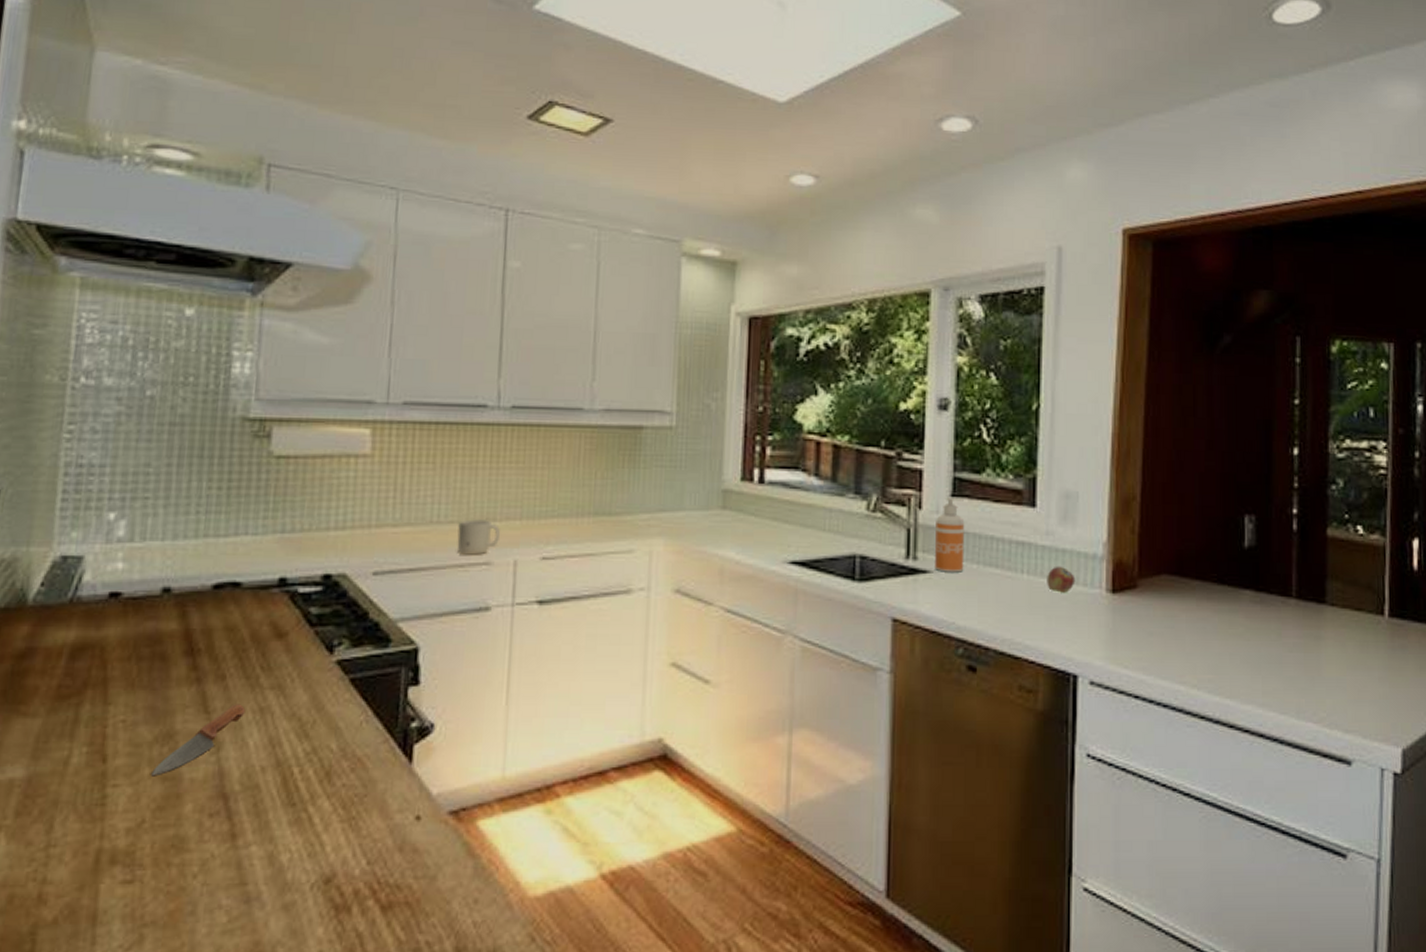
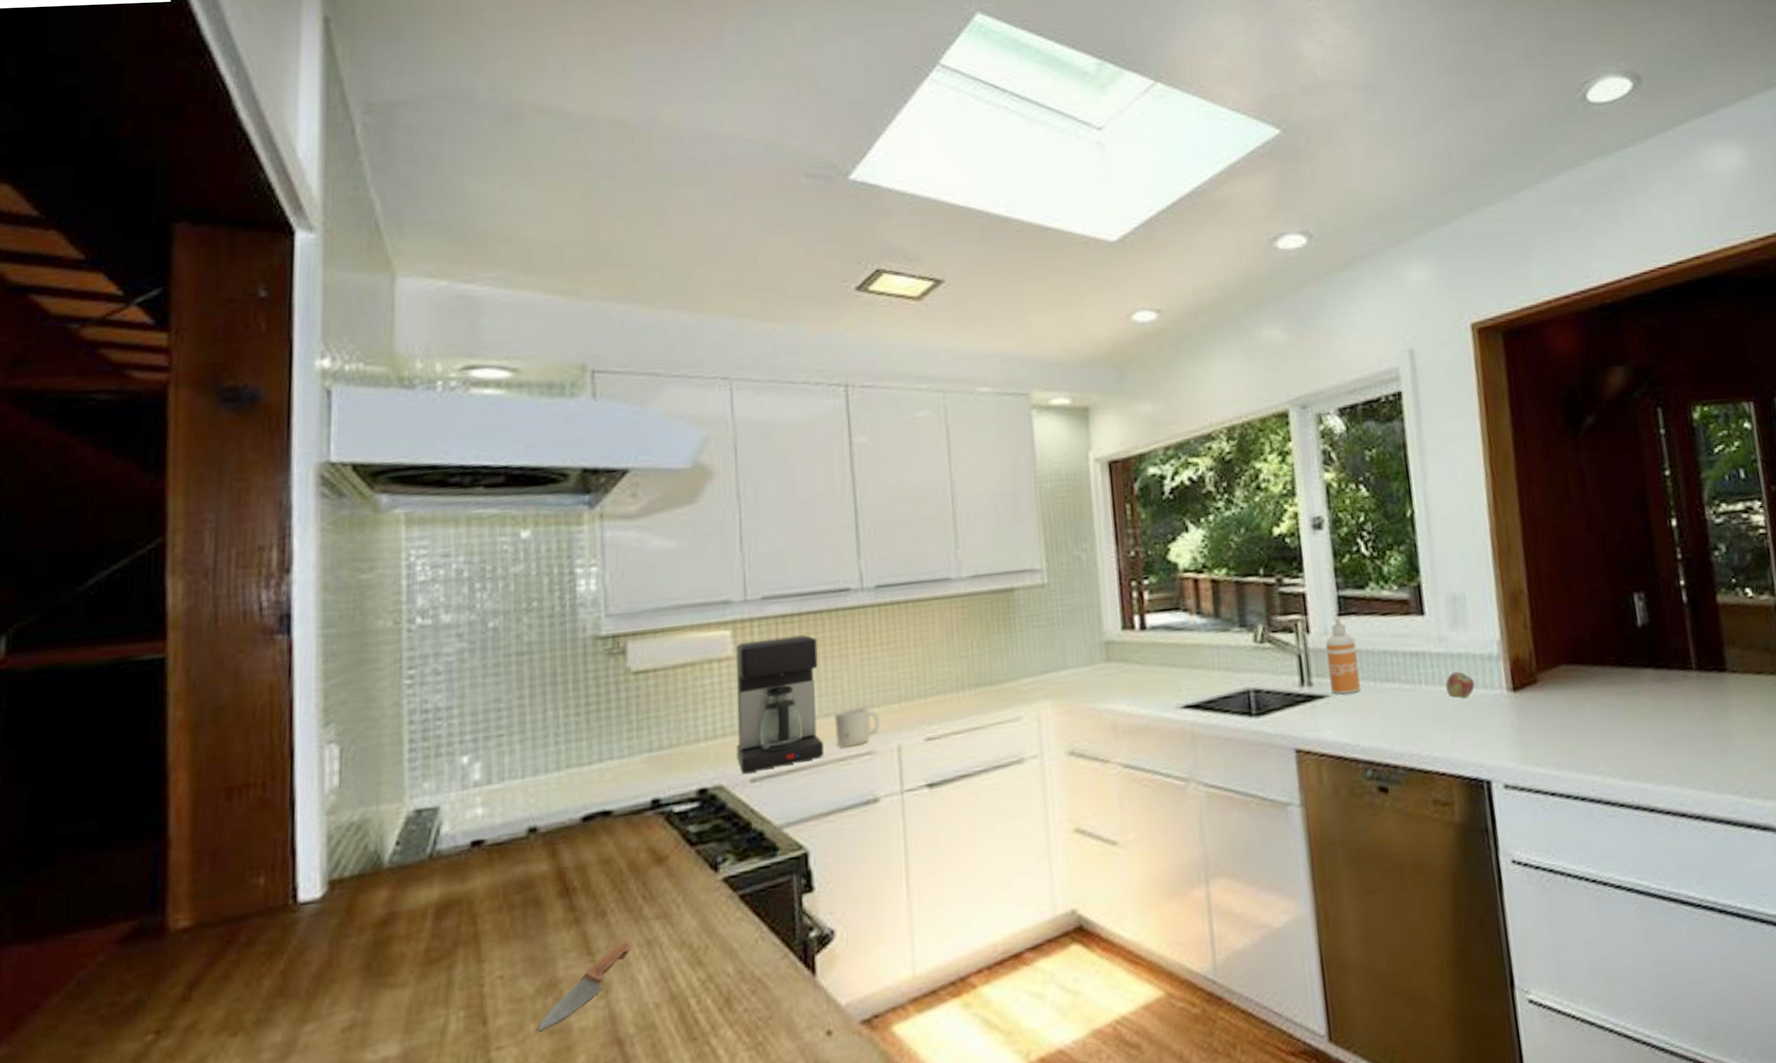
coffee maker: none [362,442,450,566] -> present [736,635,824,773]

